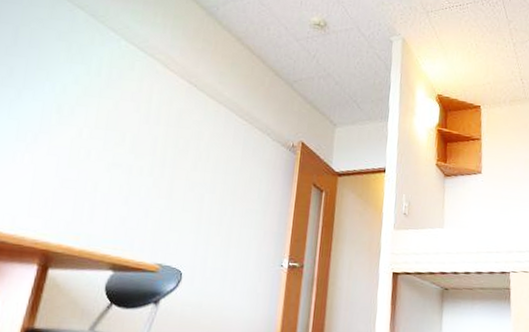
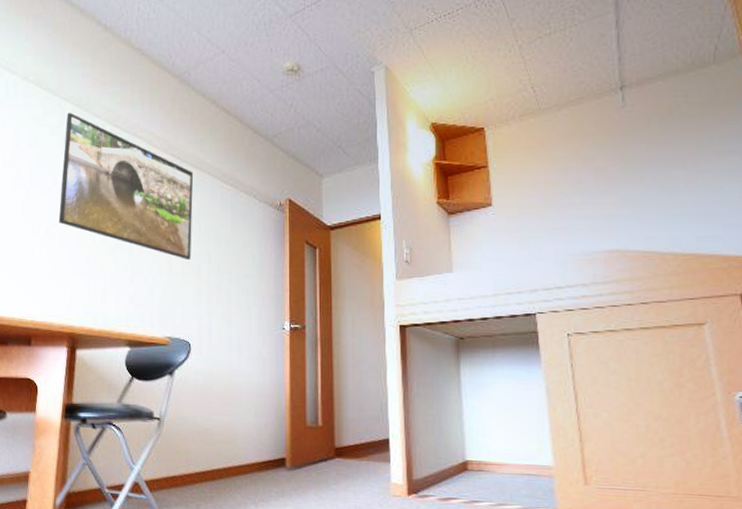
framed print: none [50,20,209,188] -> present [58,112,194,261]

